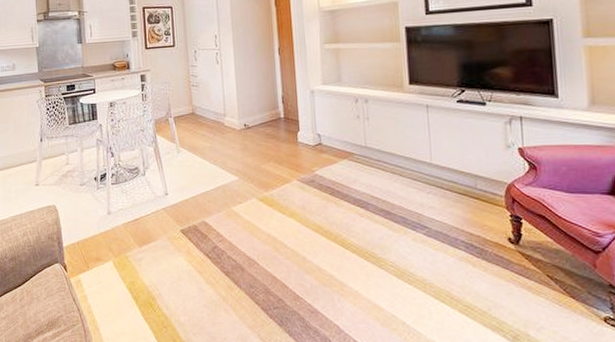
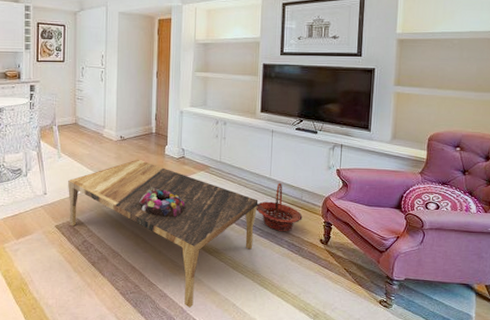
coffee table: none [190,149,420,326] -> present [68,159,258,308]
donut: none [273,181,329,216] -> present [139,187,185,217]
basket: none [417,168,481,230] -> present [256,182,303,232]

